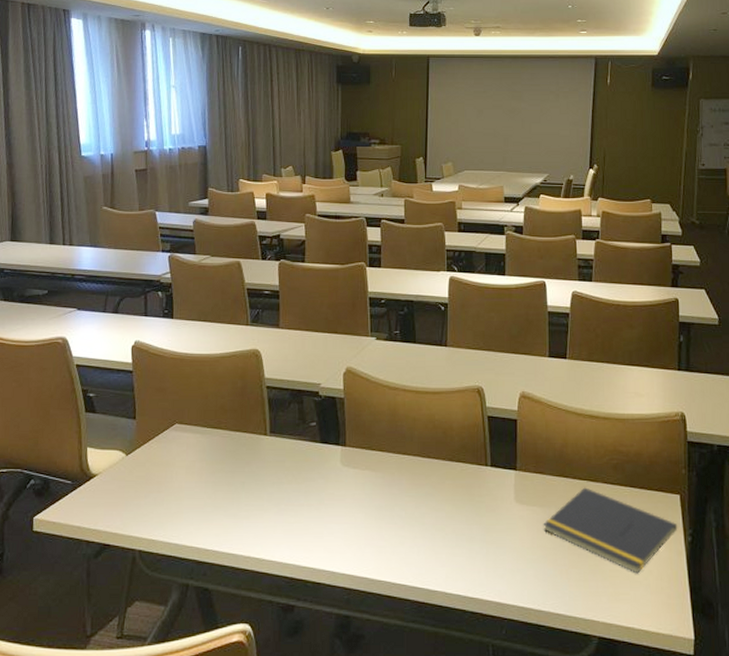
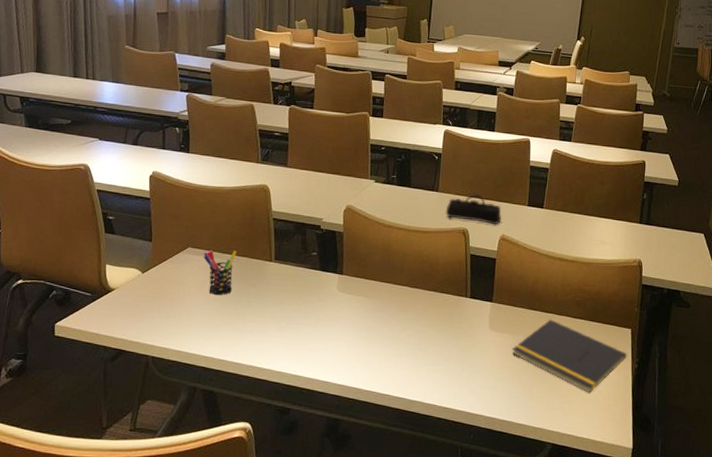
pen holder: none [192,425,228,476] -> present [203,250,237,295]
pencil case: none [456,347,520,381] -> present [445,194,502,225]

